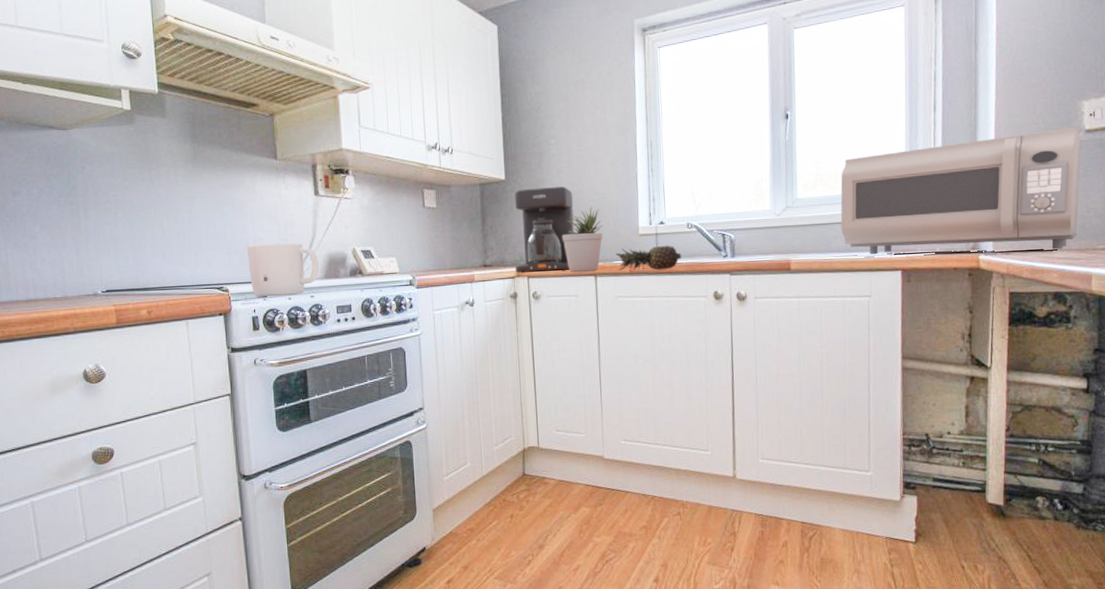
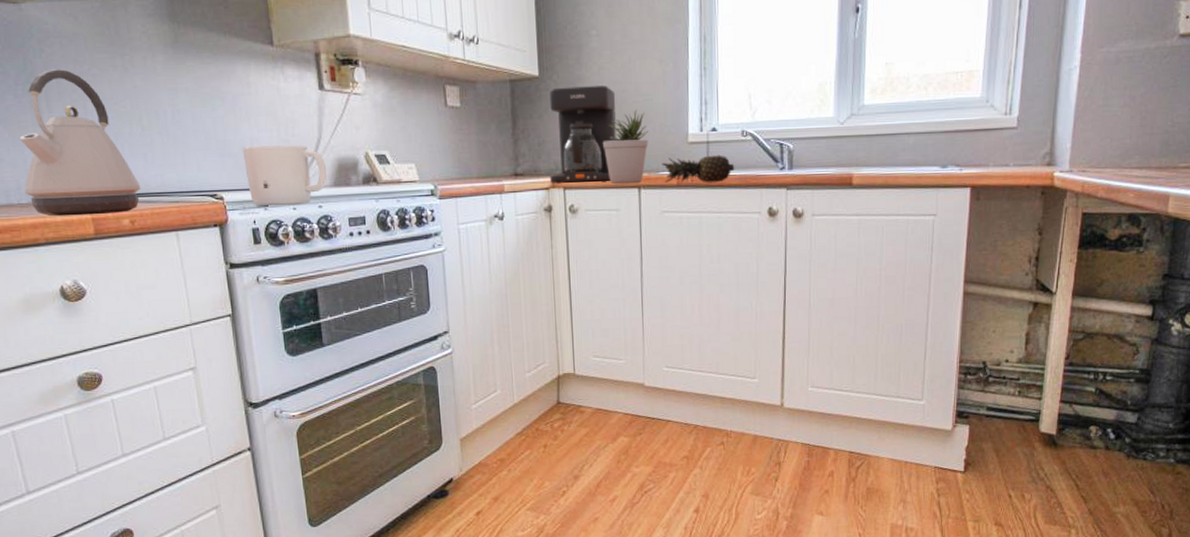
kettle: none [59,183,159,309] -> present [19,69,141,217]
microwave: present [840,127,1082,255] -> none [909,31,1174,170]

